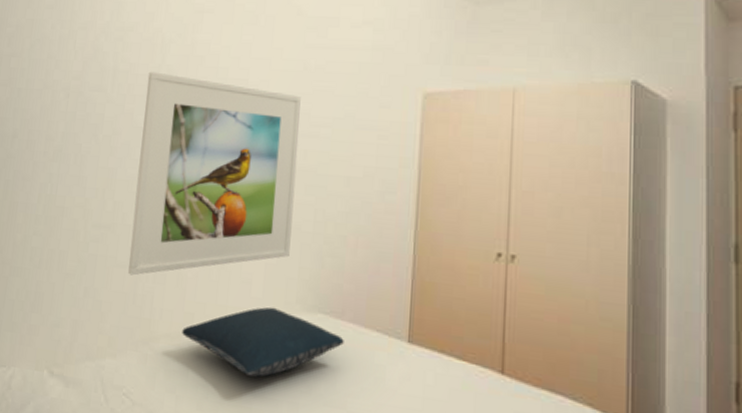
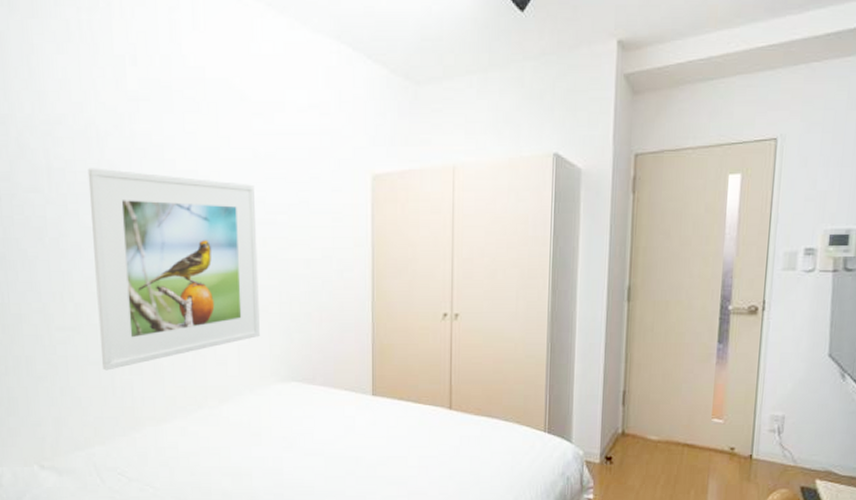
pillow: present [182,307,344,377] -> none [166,382,317,441]

